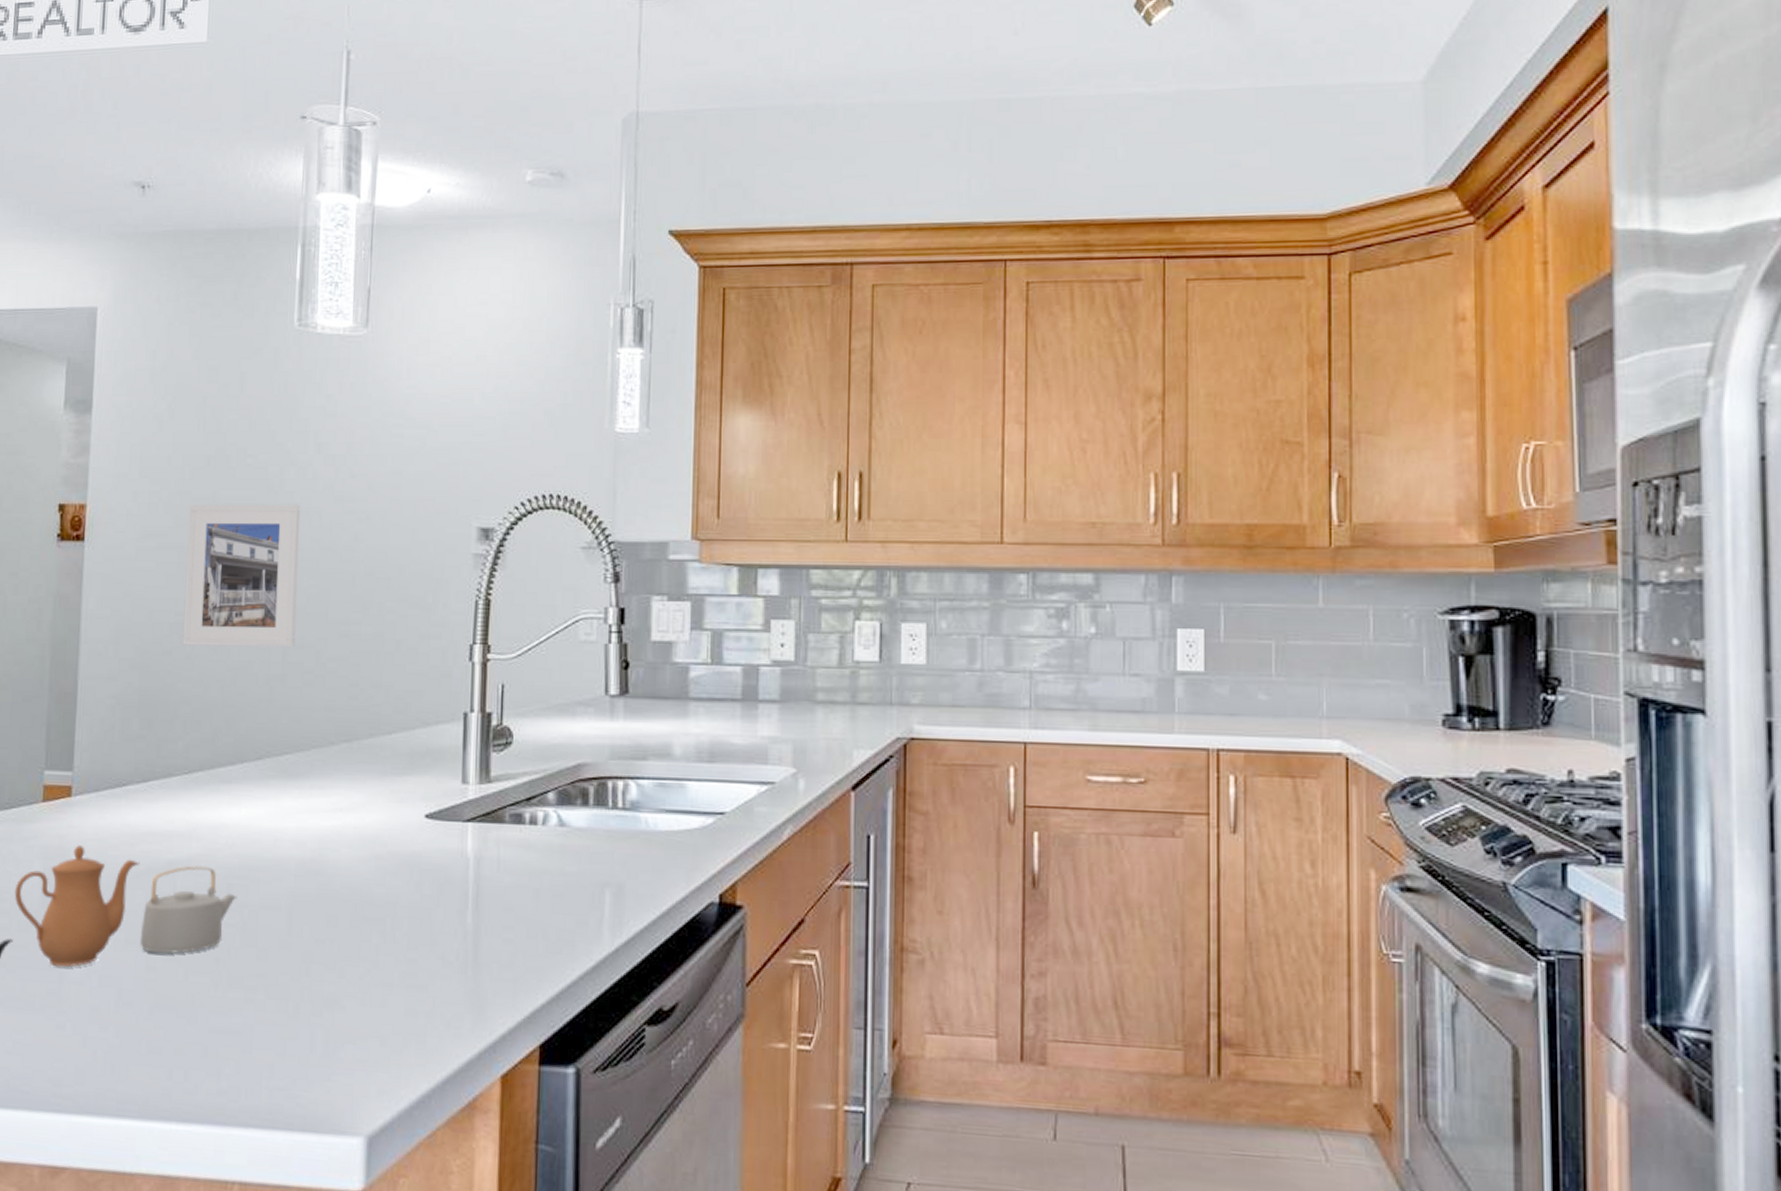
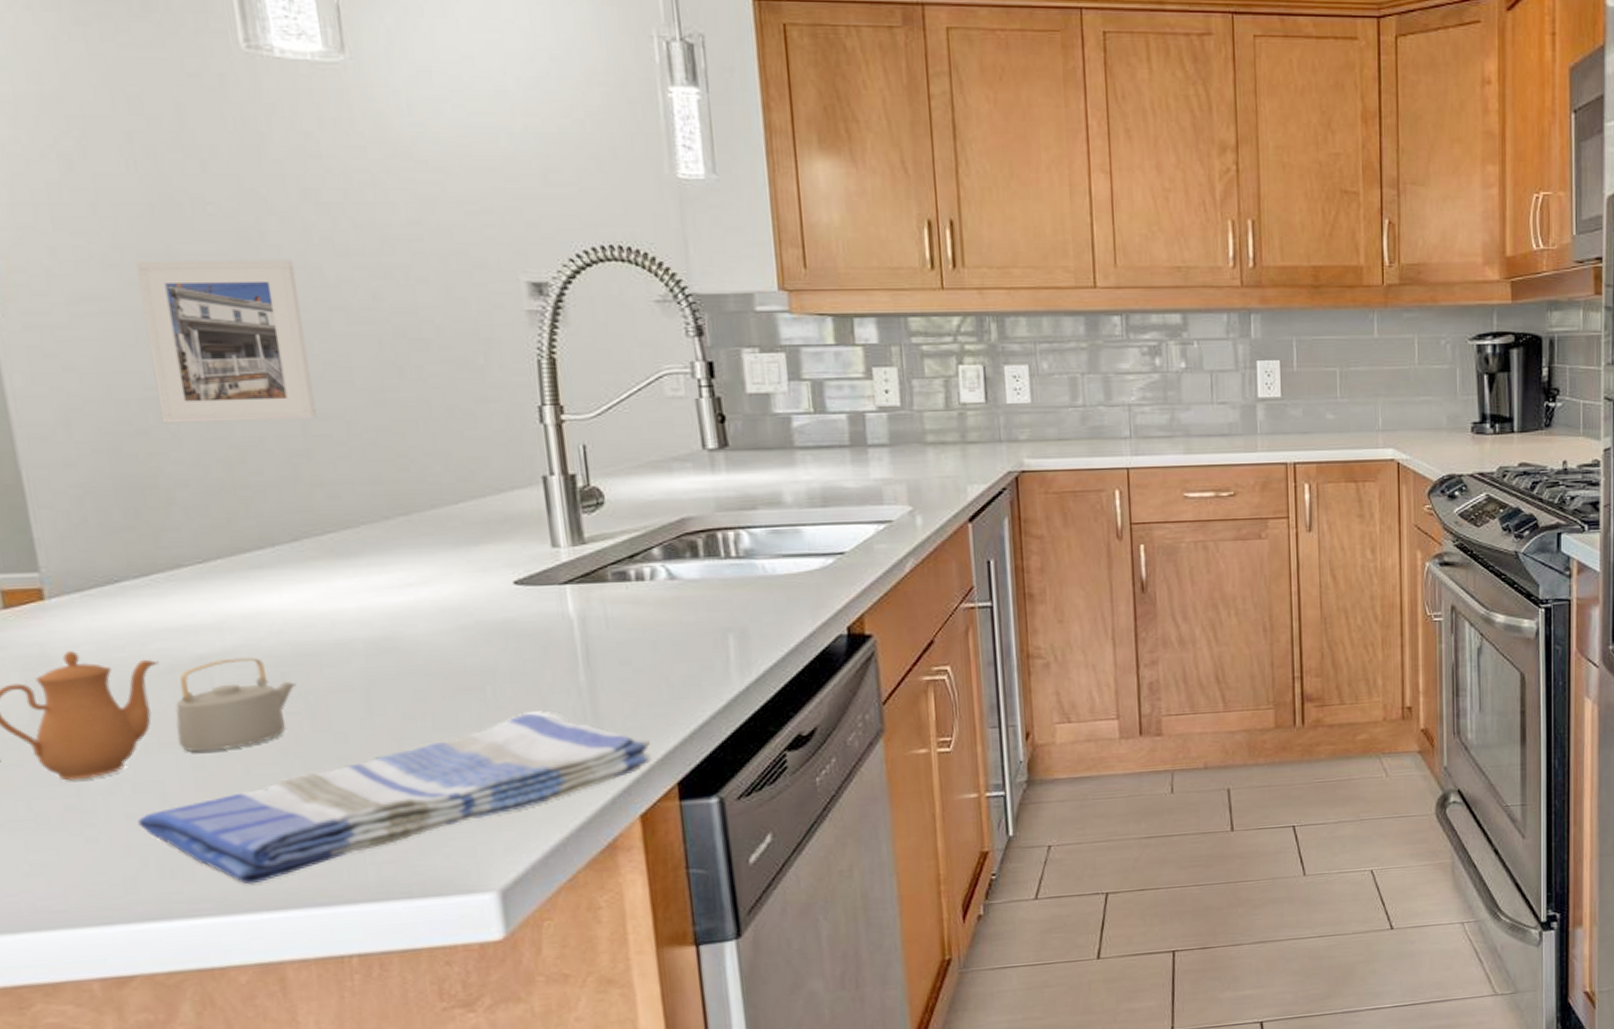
dish towel: none [96,950,520,1092] -> present [138,712,652,885]

